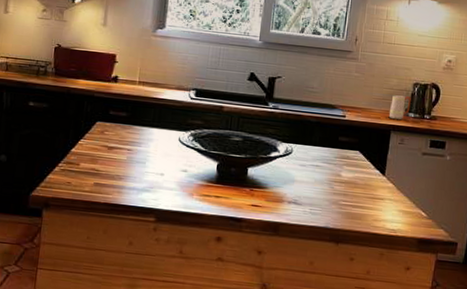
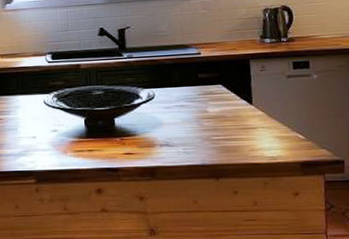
mug: present [388,95,411,120] -> none [243,23,265,47]

